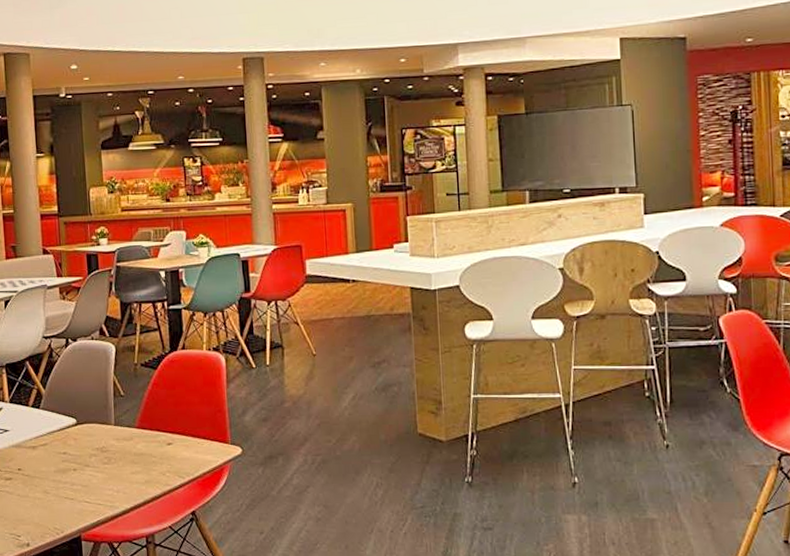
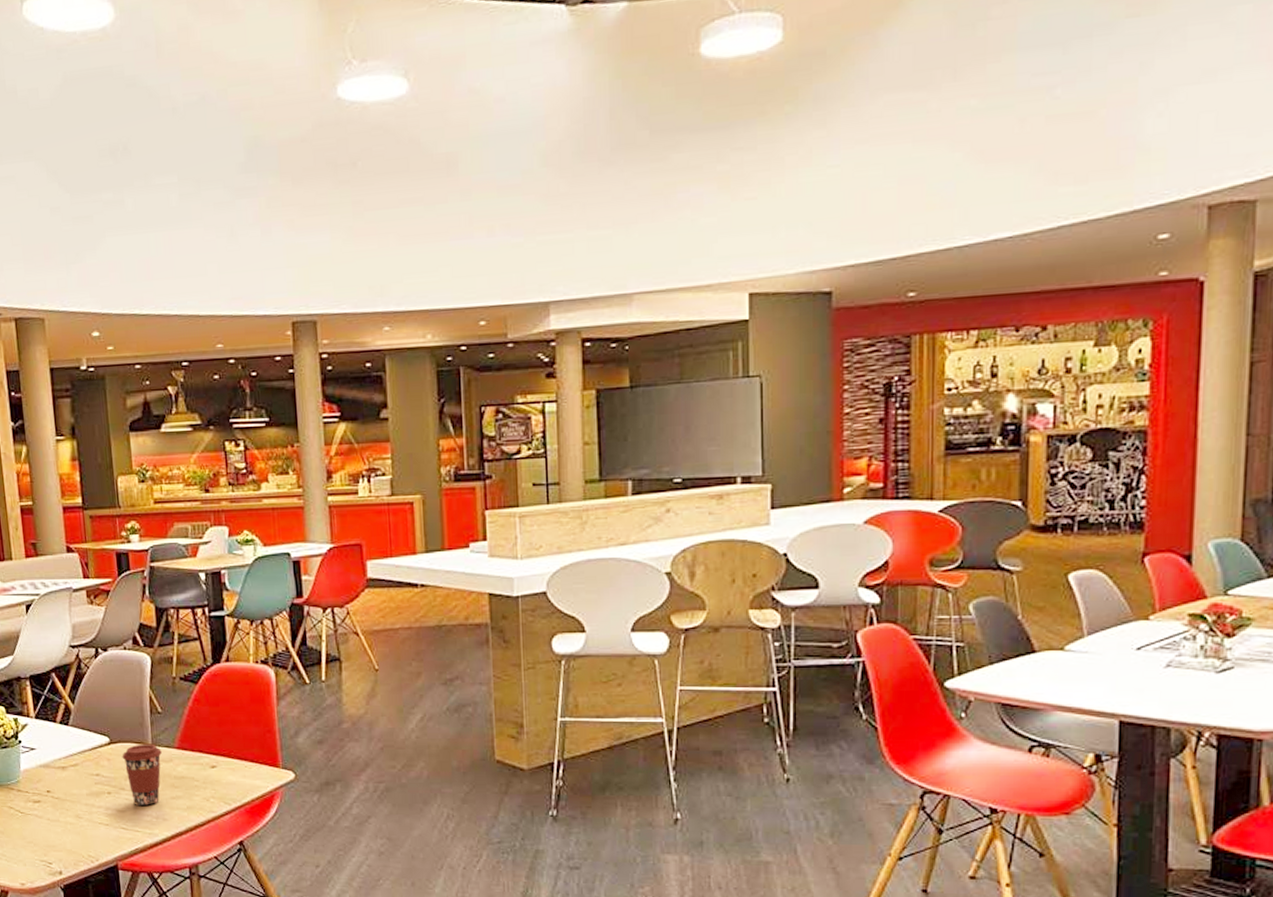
coffee cup: none [87,424,123,482] -> present [122,743,162,807]

